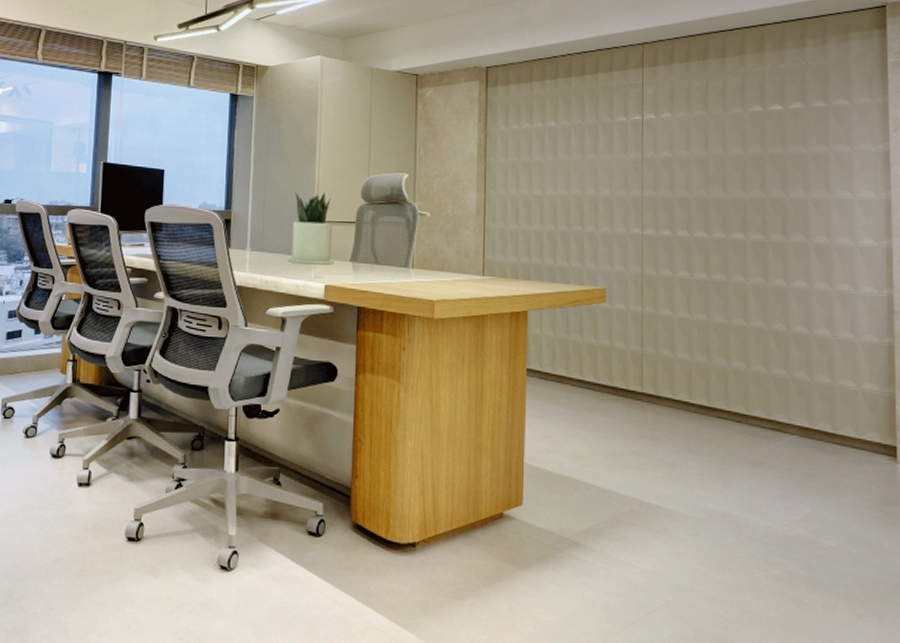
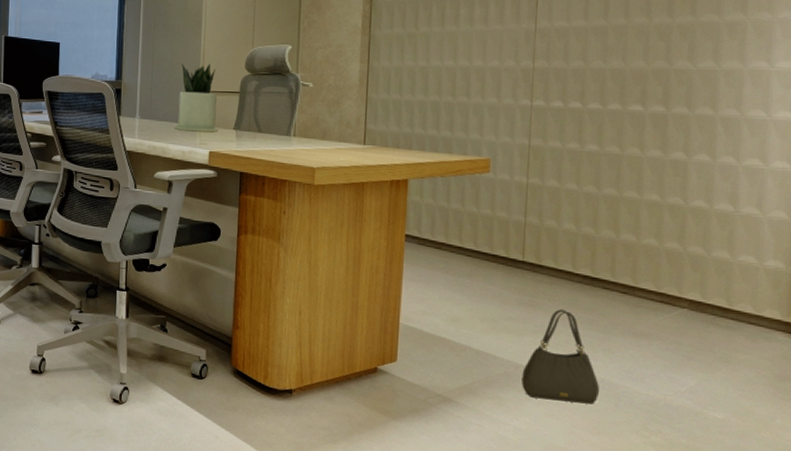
handbag: none [647,441,722,540] -> present [522,309,600,405]

